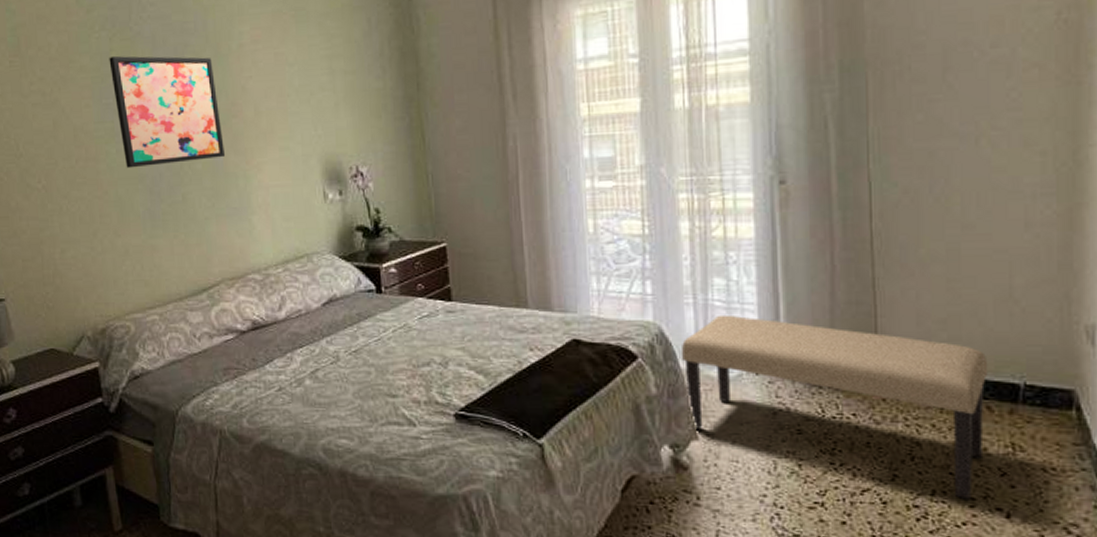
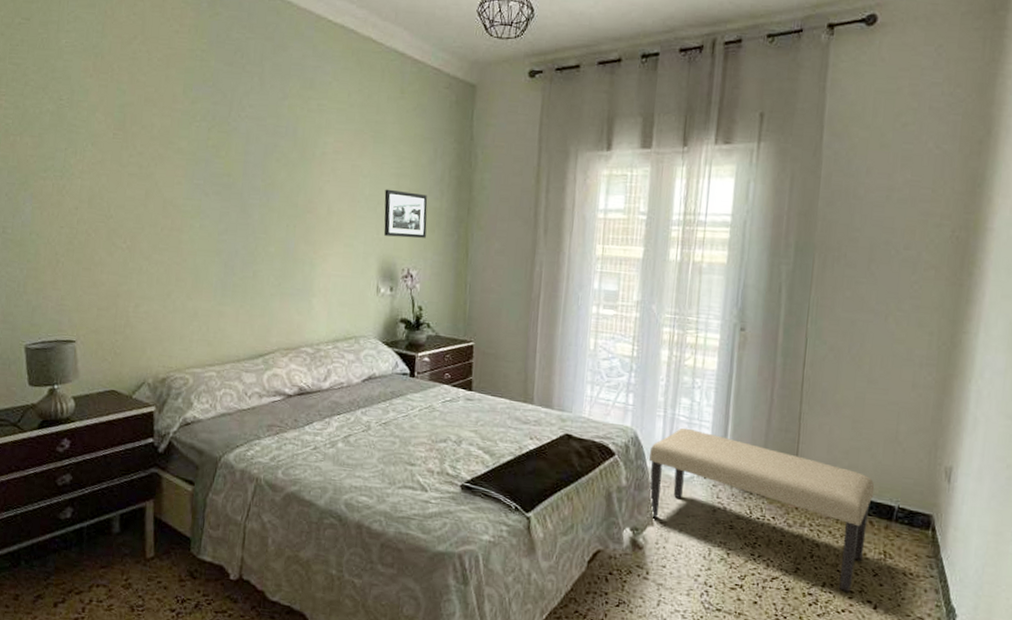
wall art: present [109,55,226,169] -> none [205,144,297,245]
picture frame: none [317,74,372,131] -> present [384,189,428,238]

